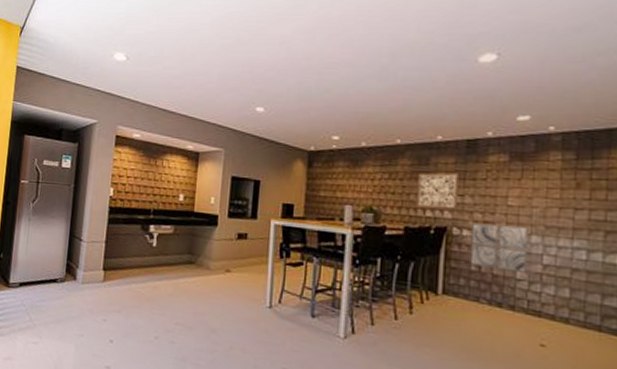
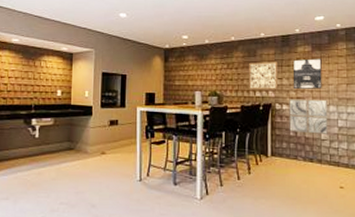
wall art: none [478,171,524,213] -> present [292,58,322,89]

